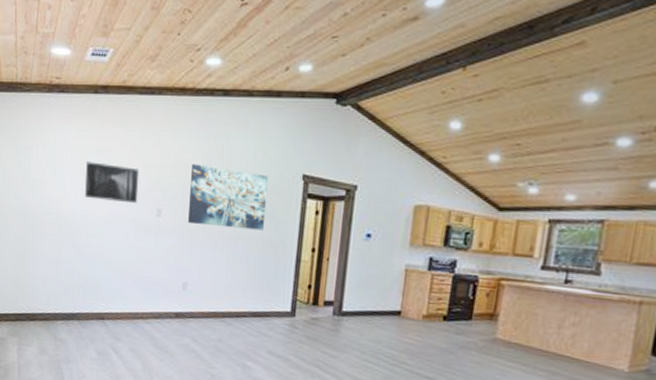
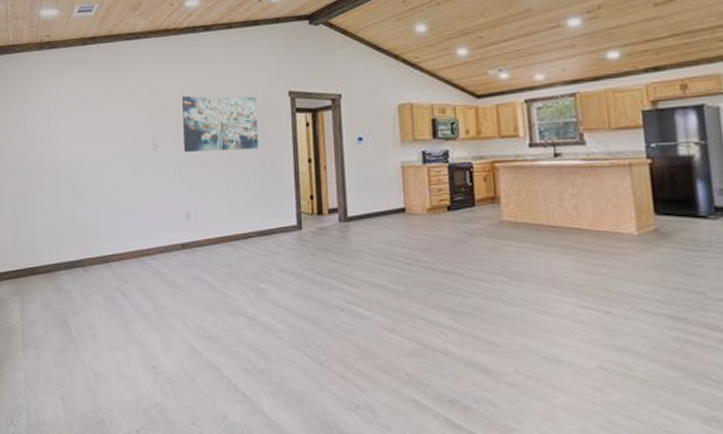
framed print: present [85,161,140,204] -> none [80,107,133,143]

